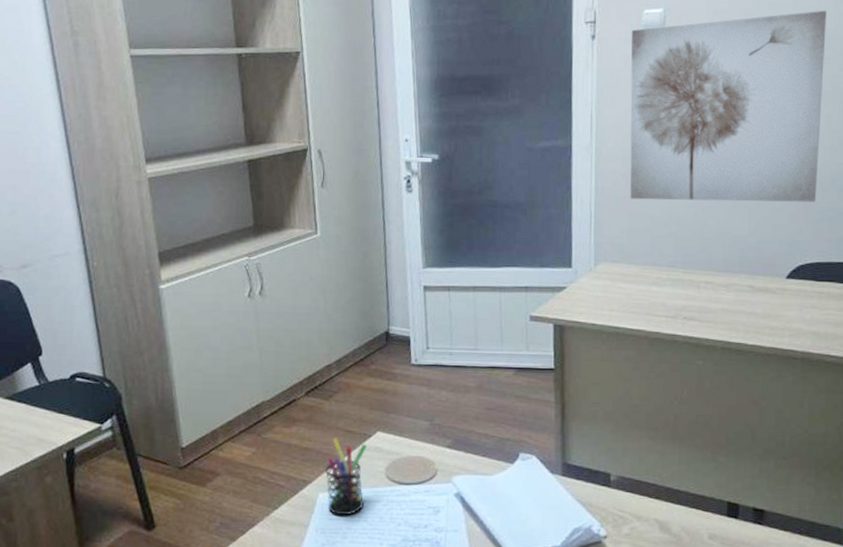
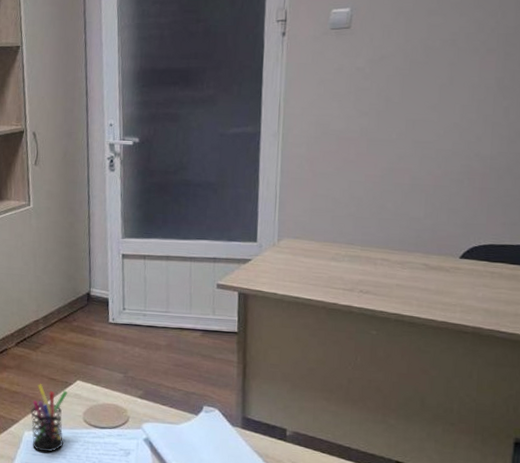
wall art: present [630,10,827,202] -> none [313,9,508,189]

